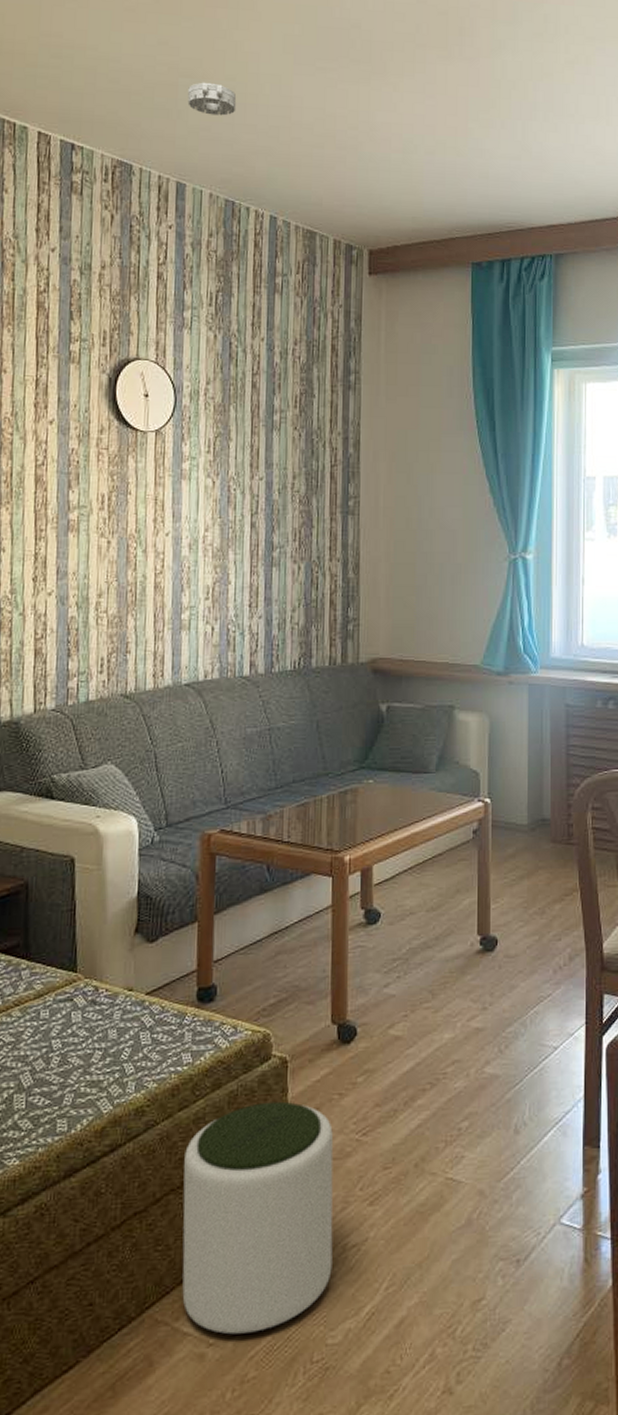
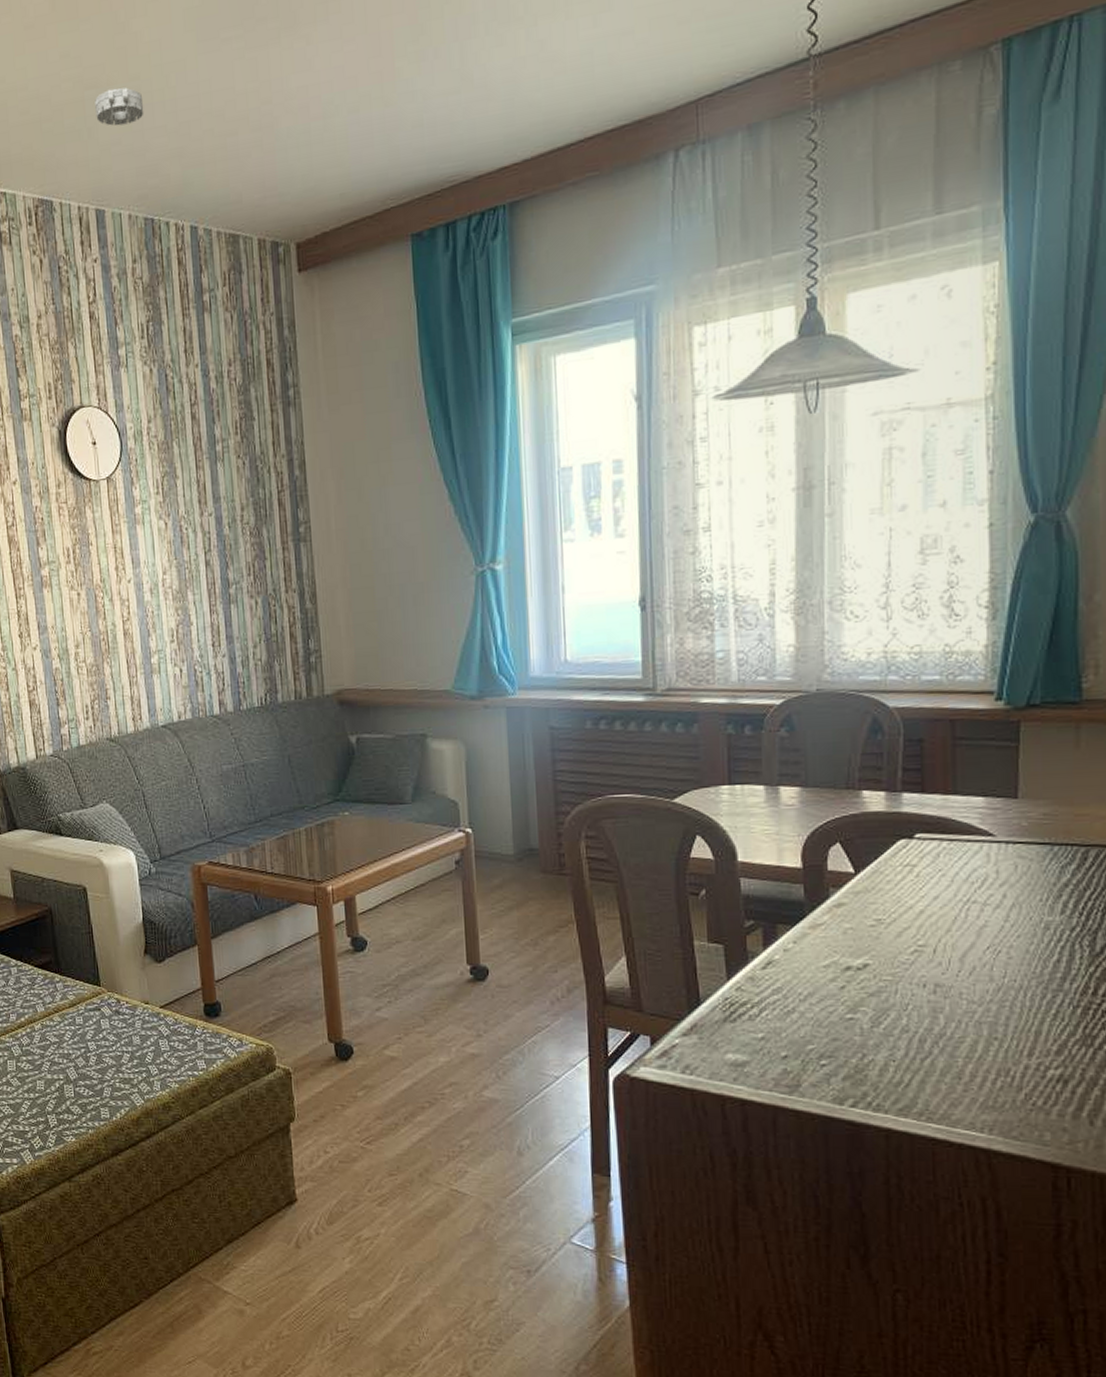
plant pot: present [182,1101,334,1335] -> none [208,1107,349,1299]

